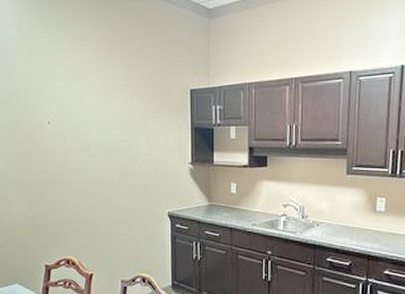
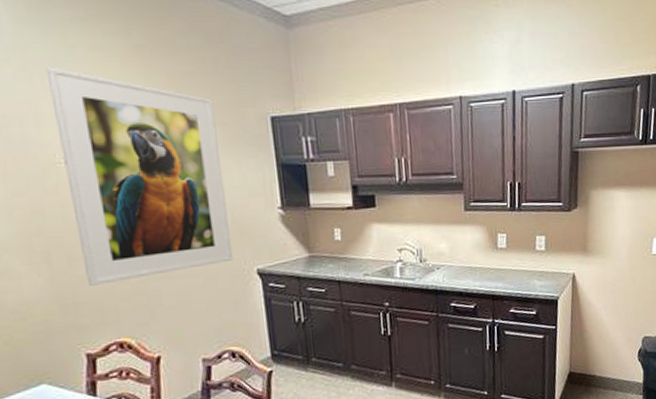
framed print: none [44,54,152,214] -> present [45,66,234,286]

